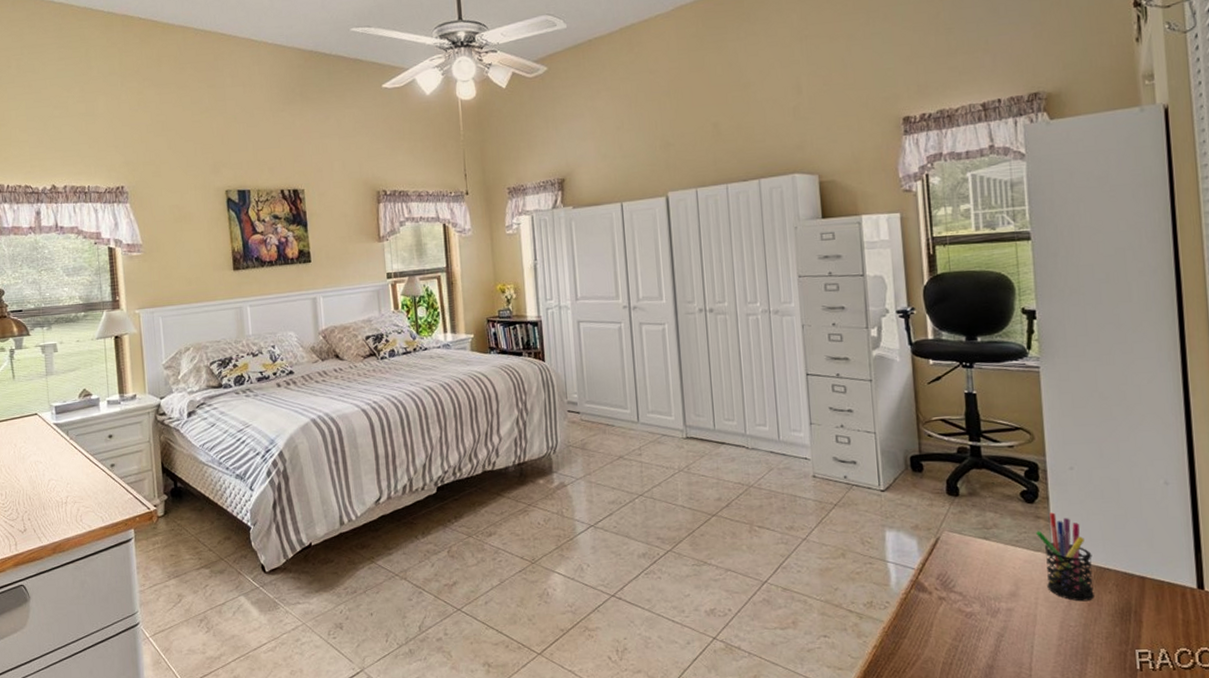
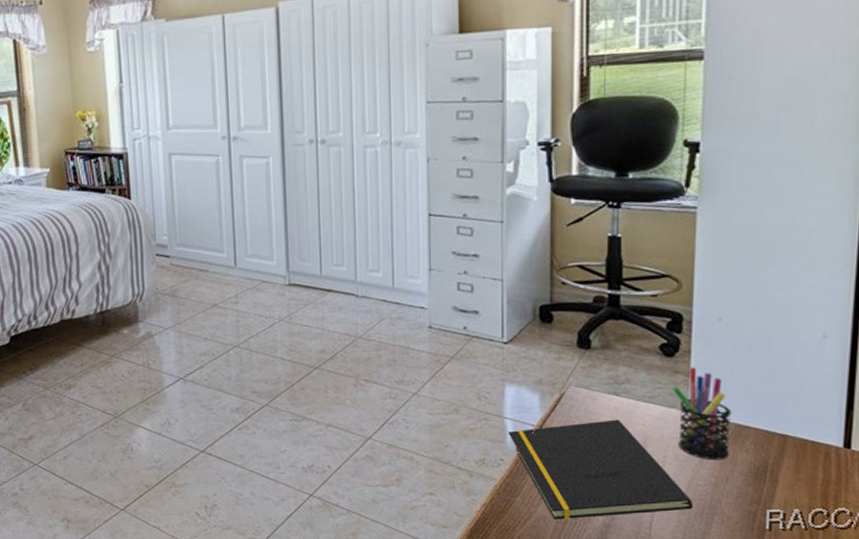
notepad: none [891,562,1067,661] -> present [508,419,693,520]

